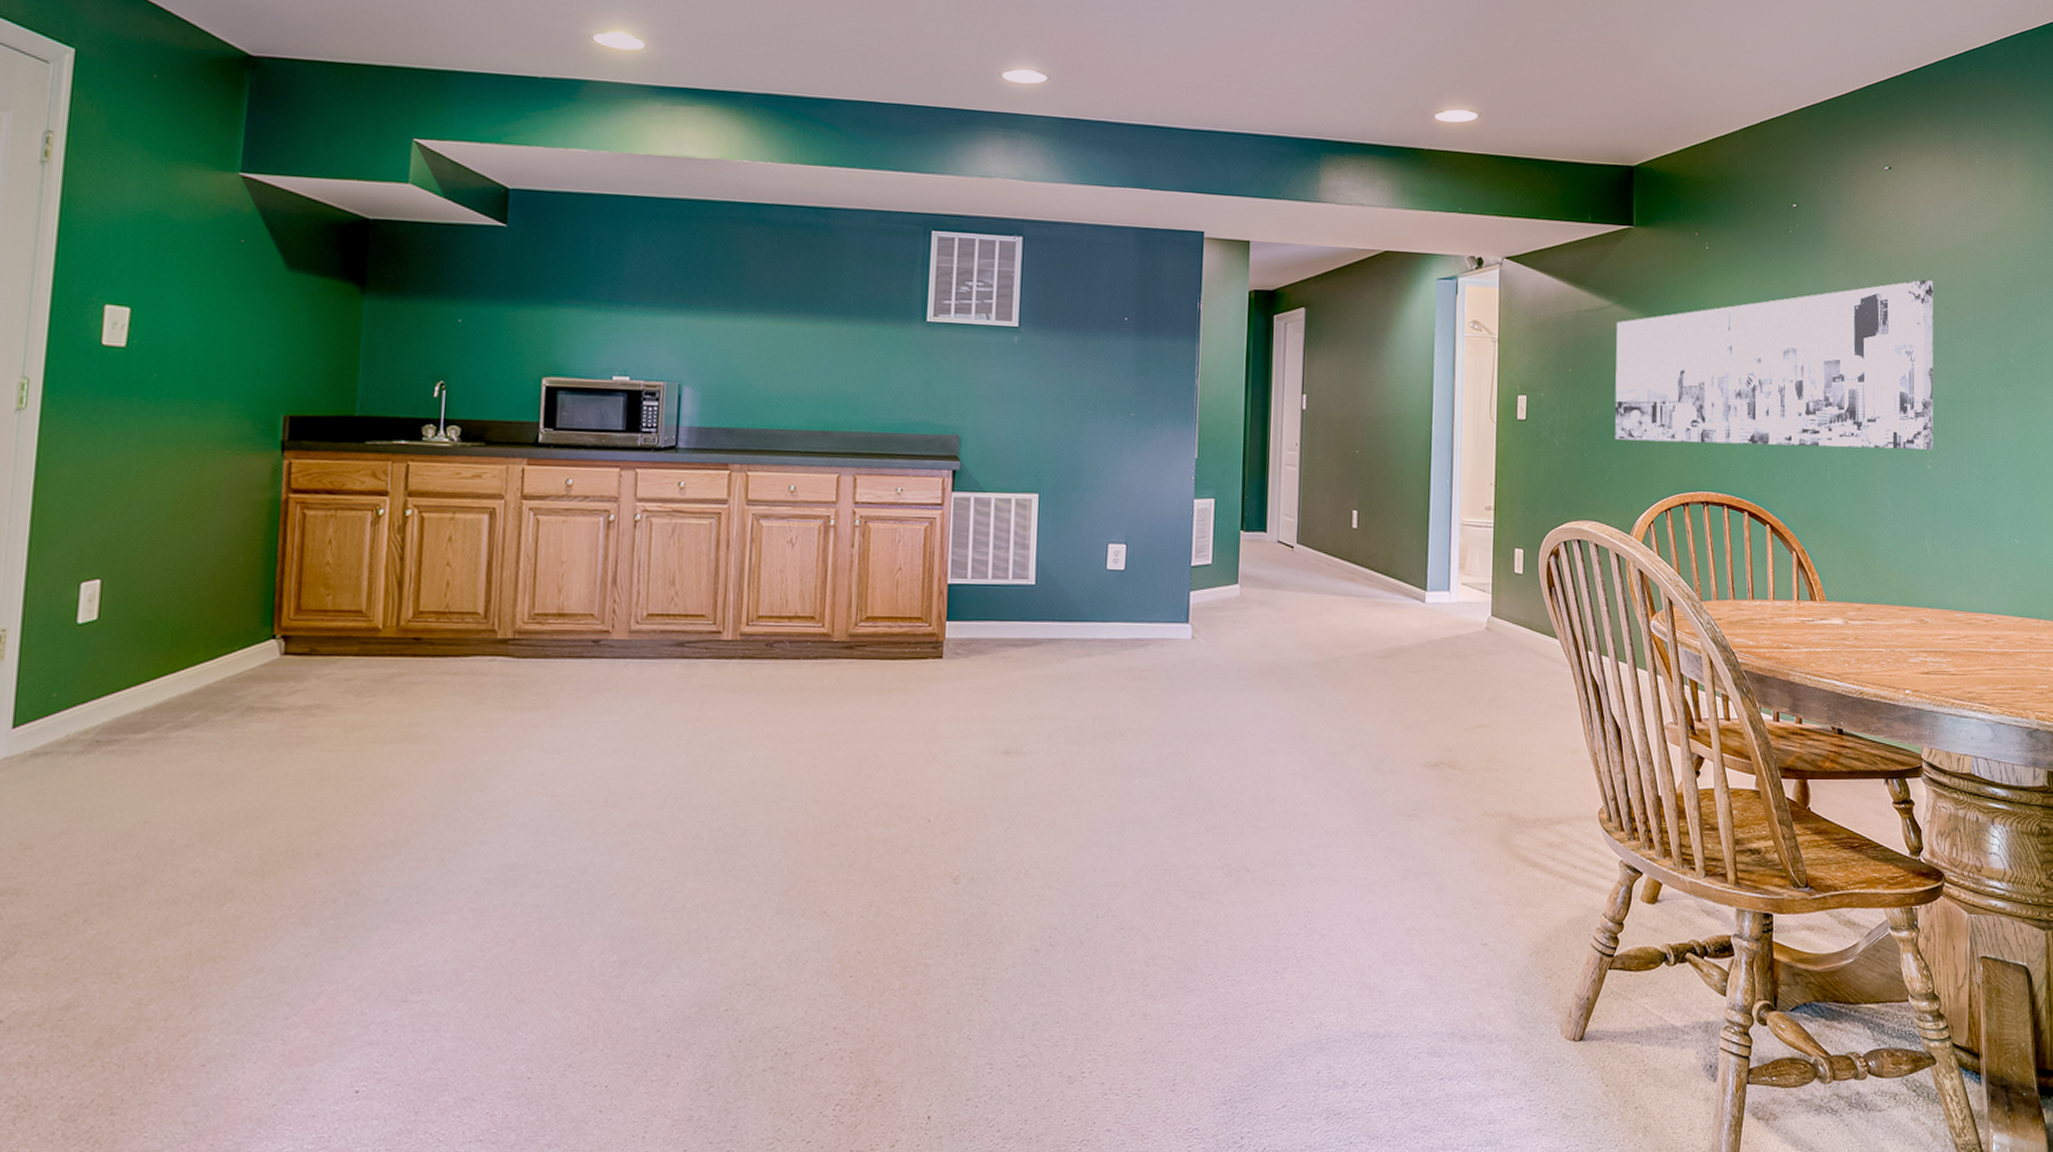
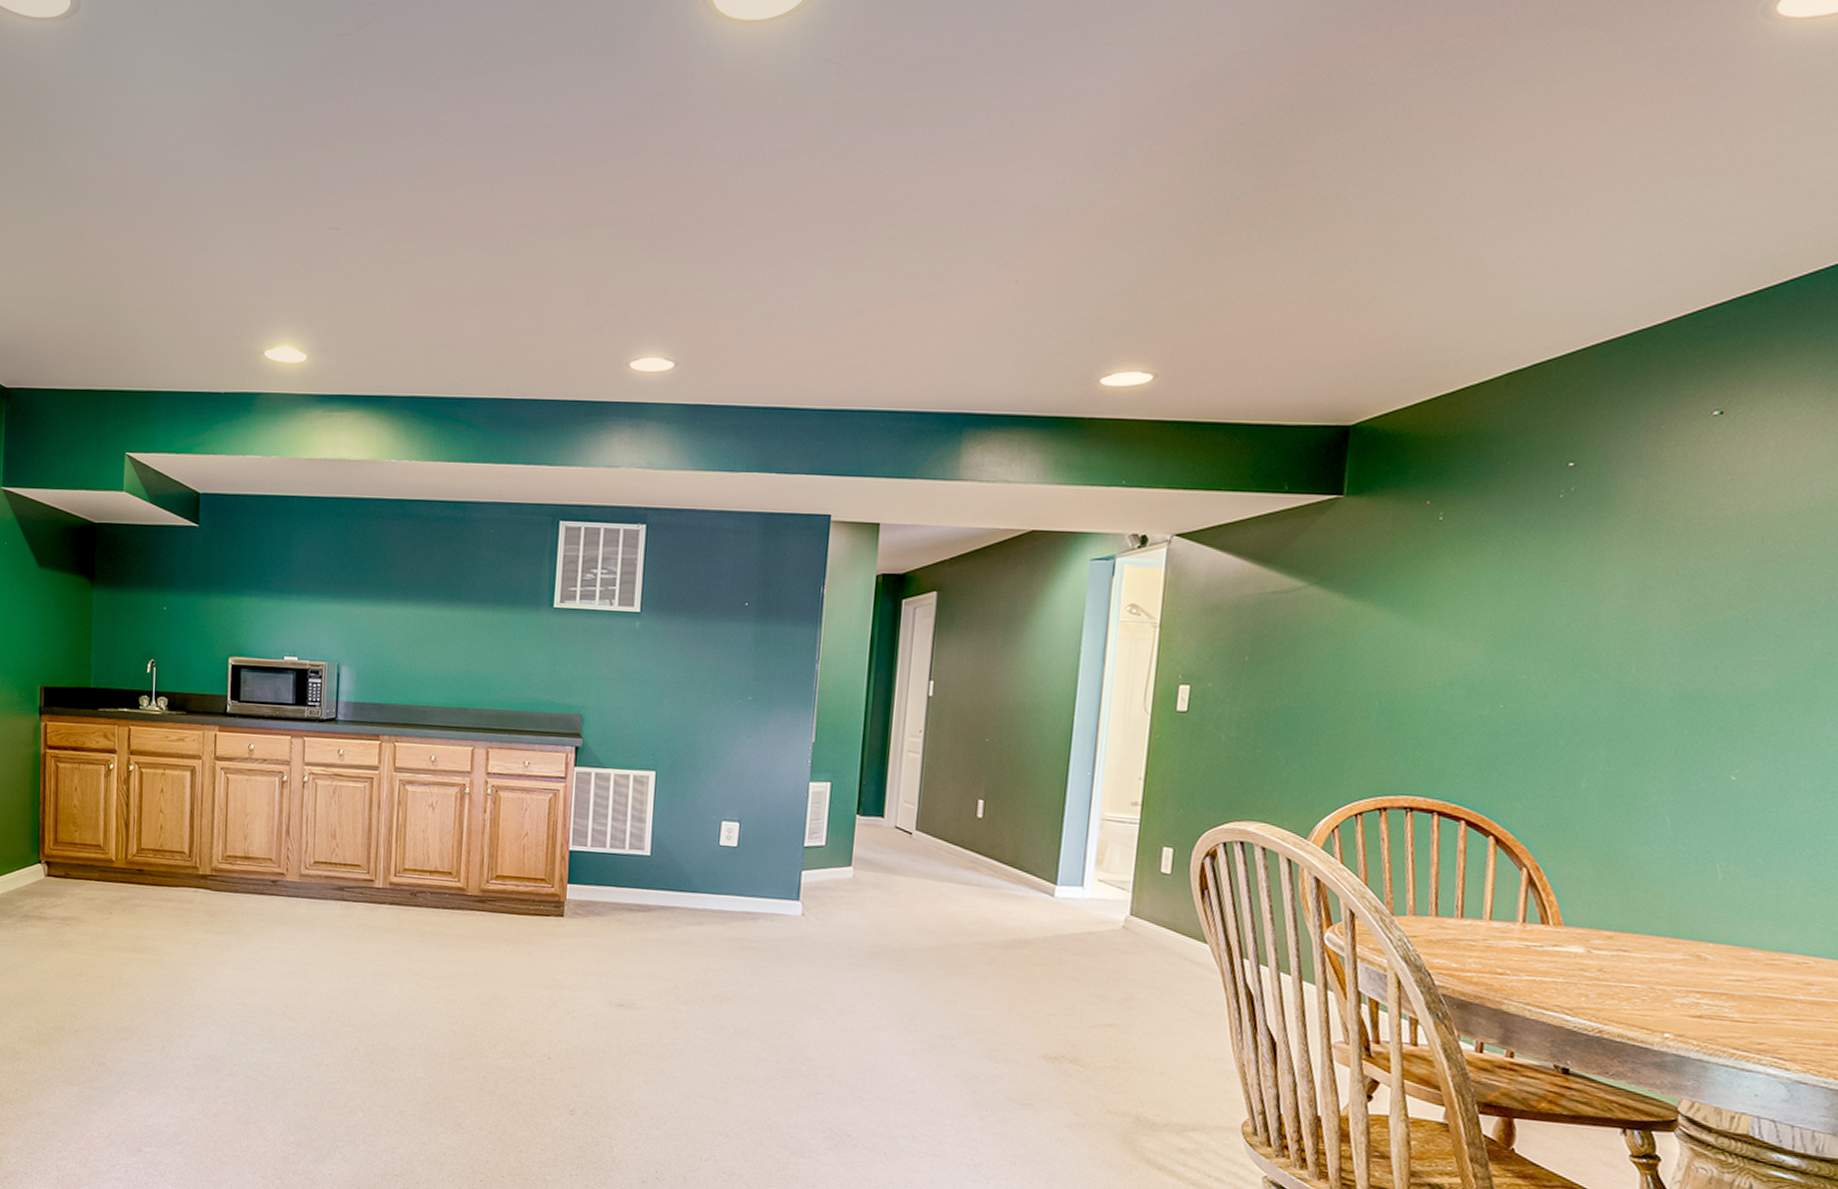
wall art: present [1614,280,1934,450] -> none [1297,551,1771,758]

